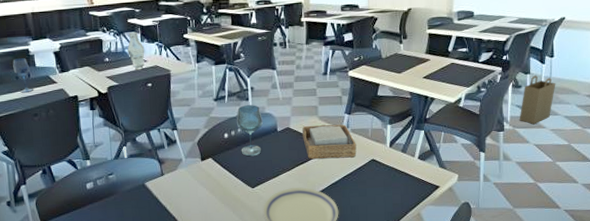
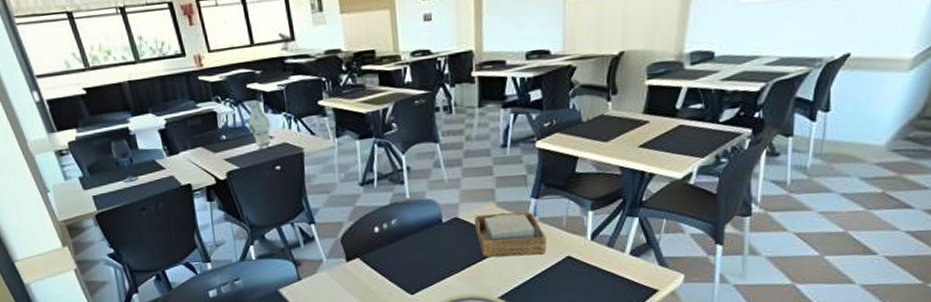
wine glass: present [236,105,263,157] -> none [388,189,423,256]
shopping bag: present [519,75,556,125] -> none [774,138,831,206]

